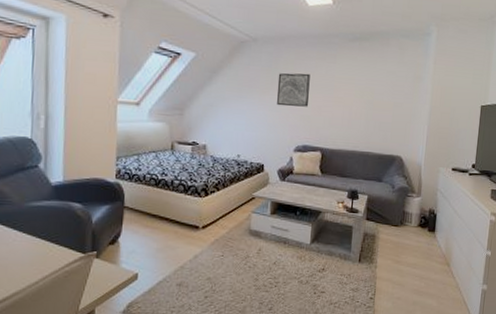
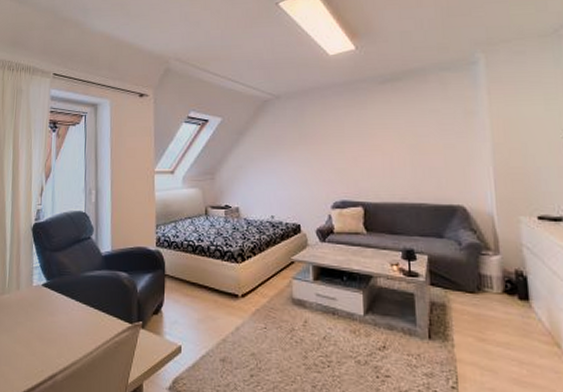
wall art: present [277,73,310,107] -> none [305,123,343,161]

